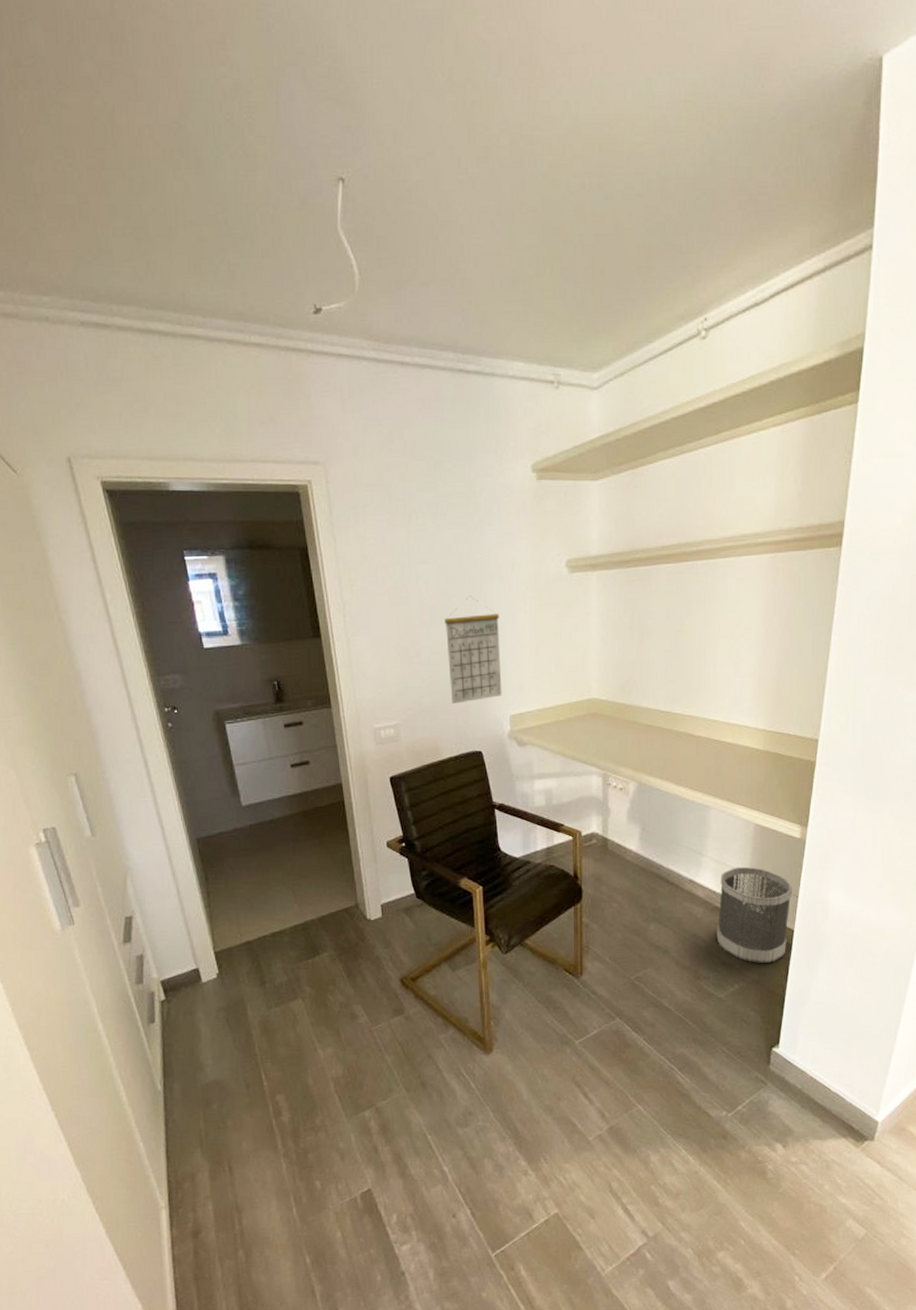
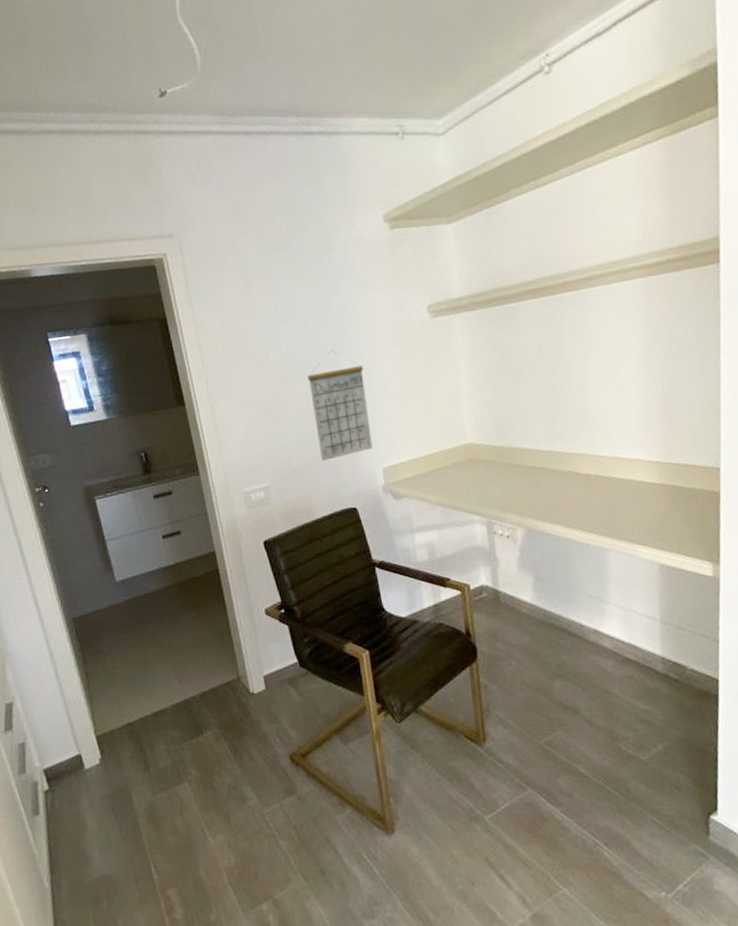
wastebasket: present [717,866,793,964] -> none [628,611,713,719]

